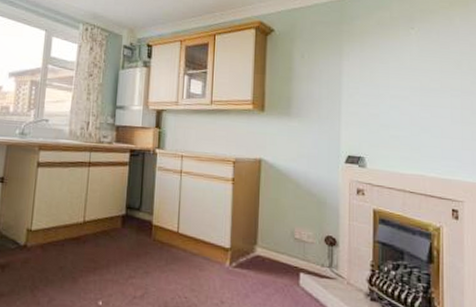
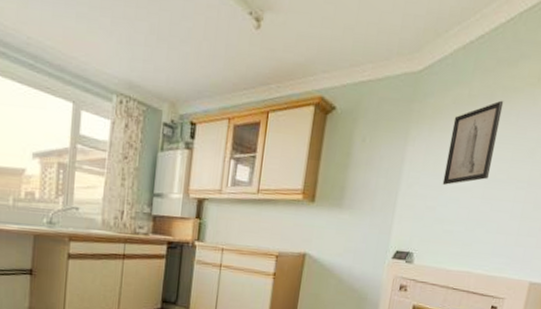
wall art: none [381,21,424,94] -> present [442,100,504,185]

